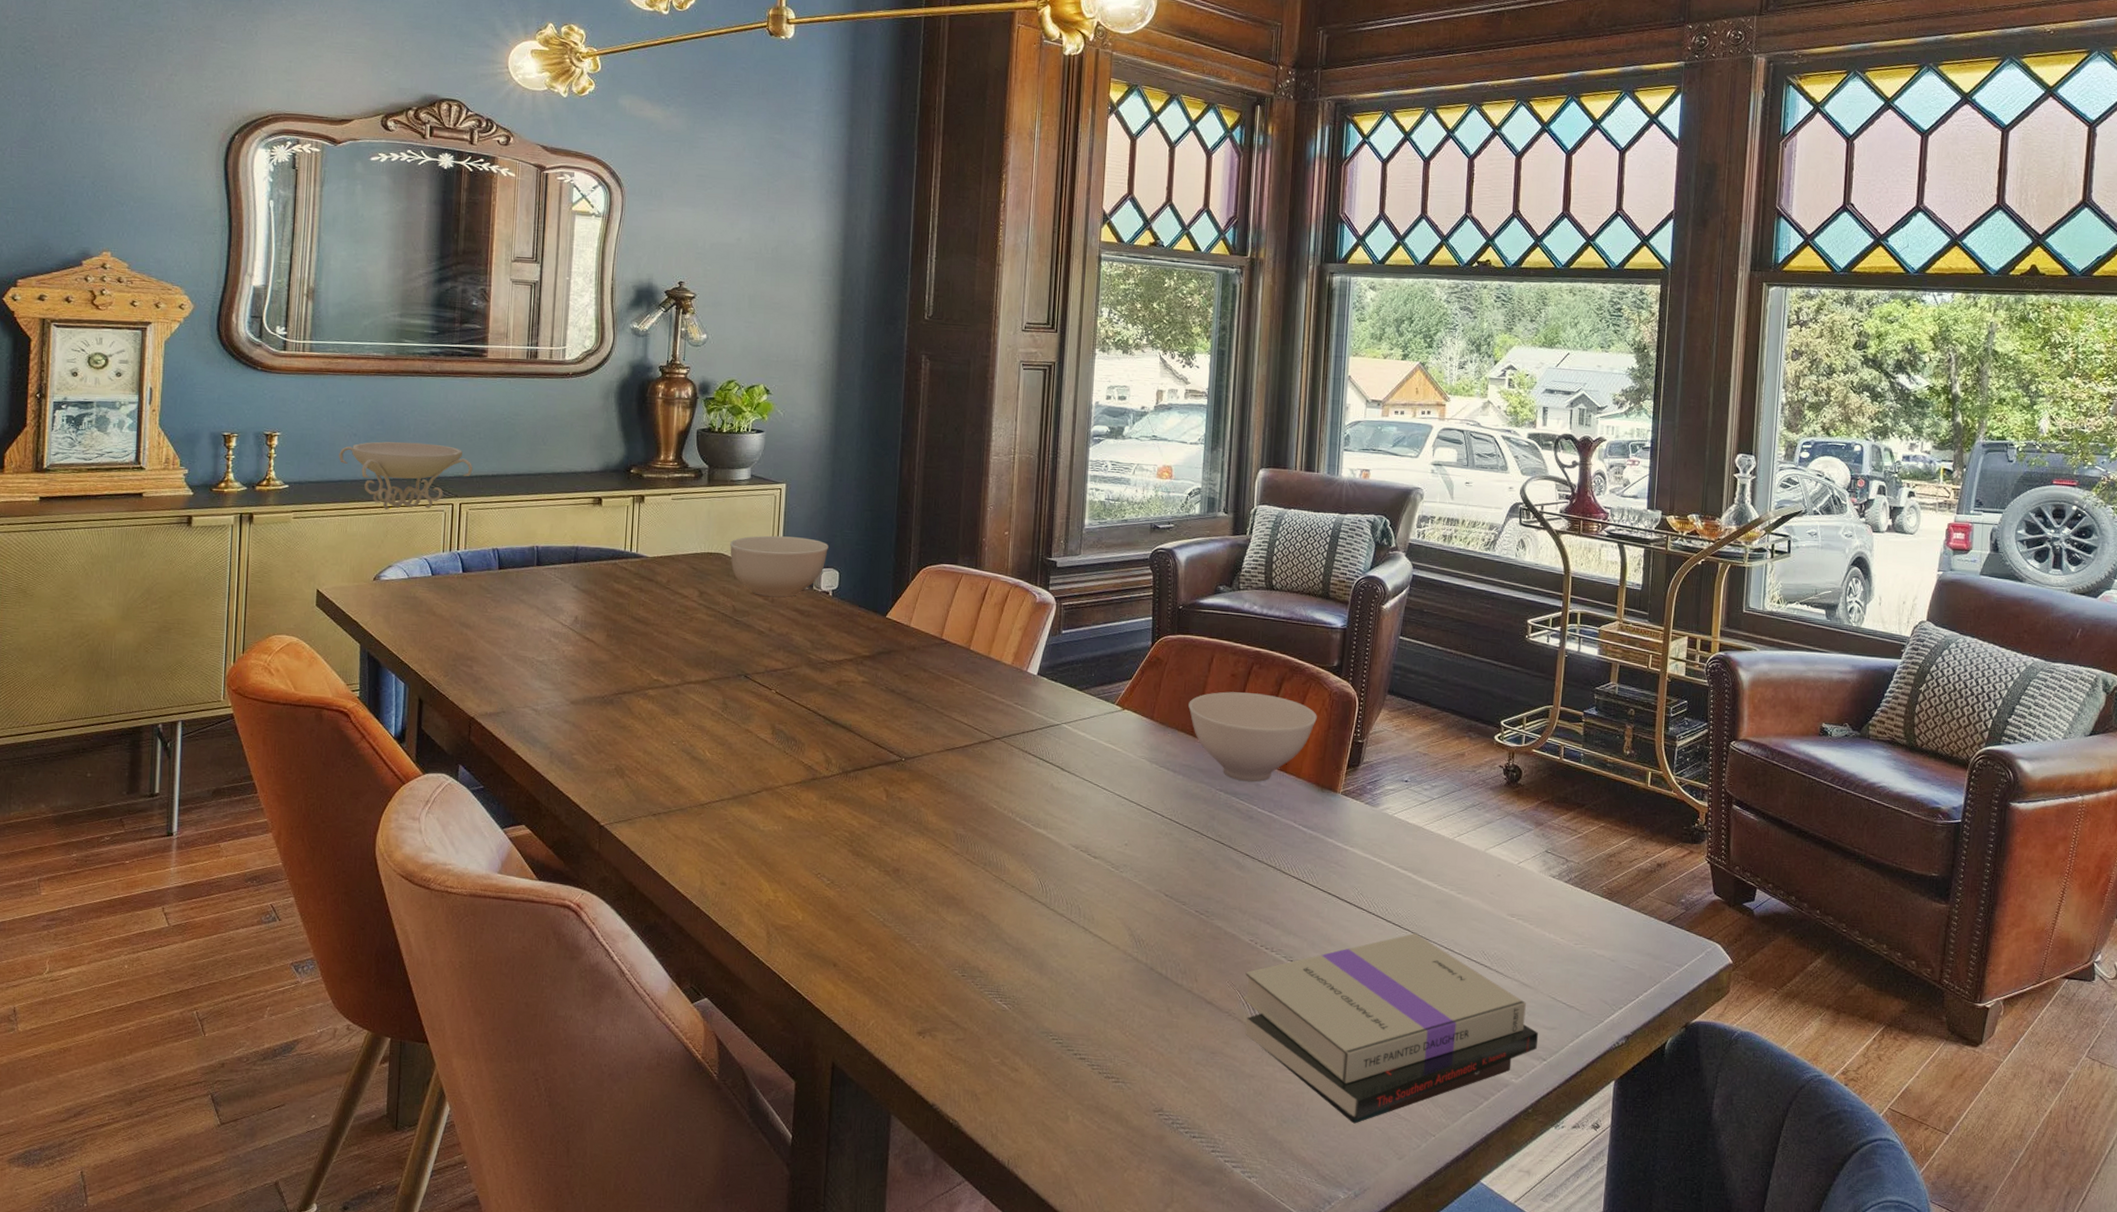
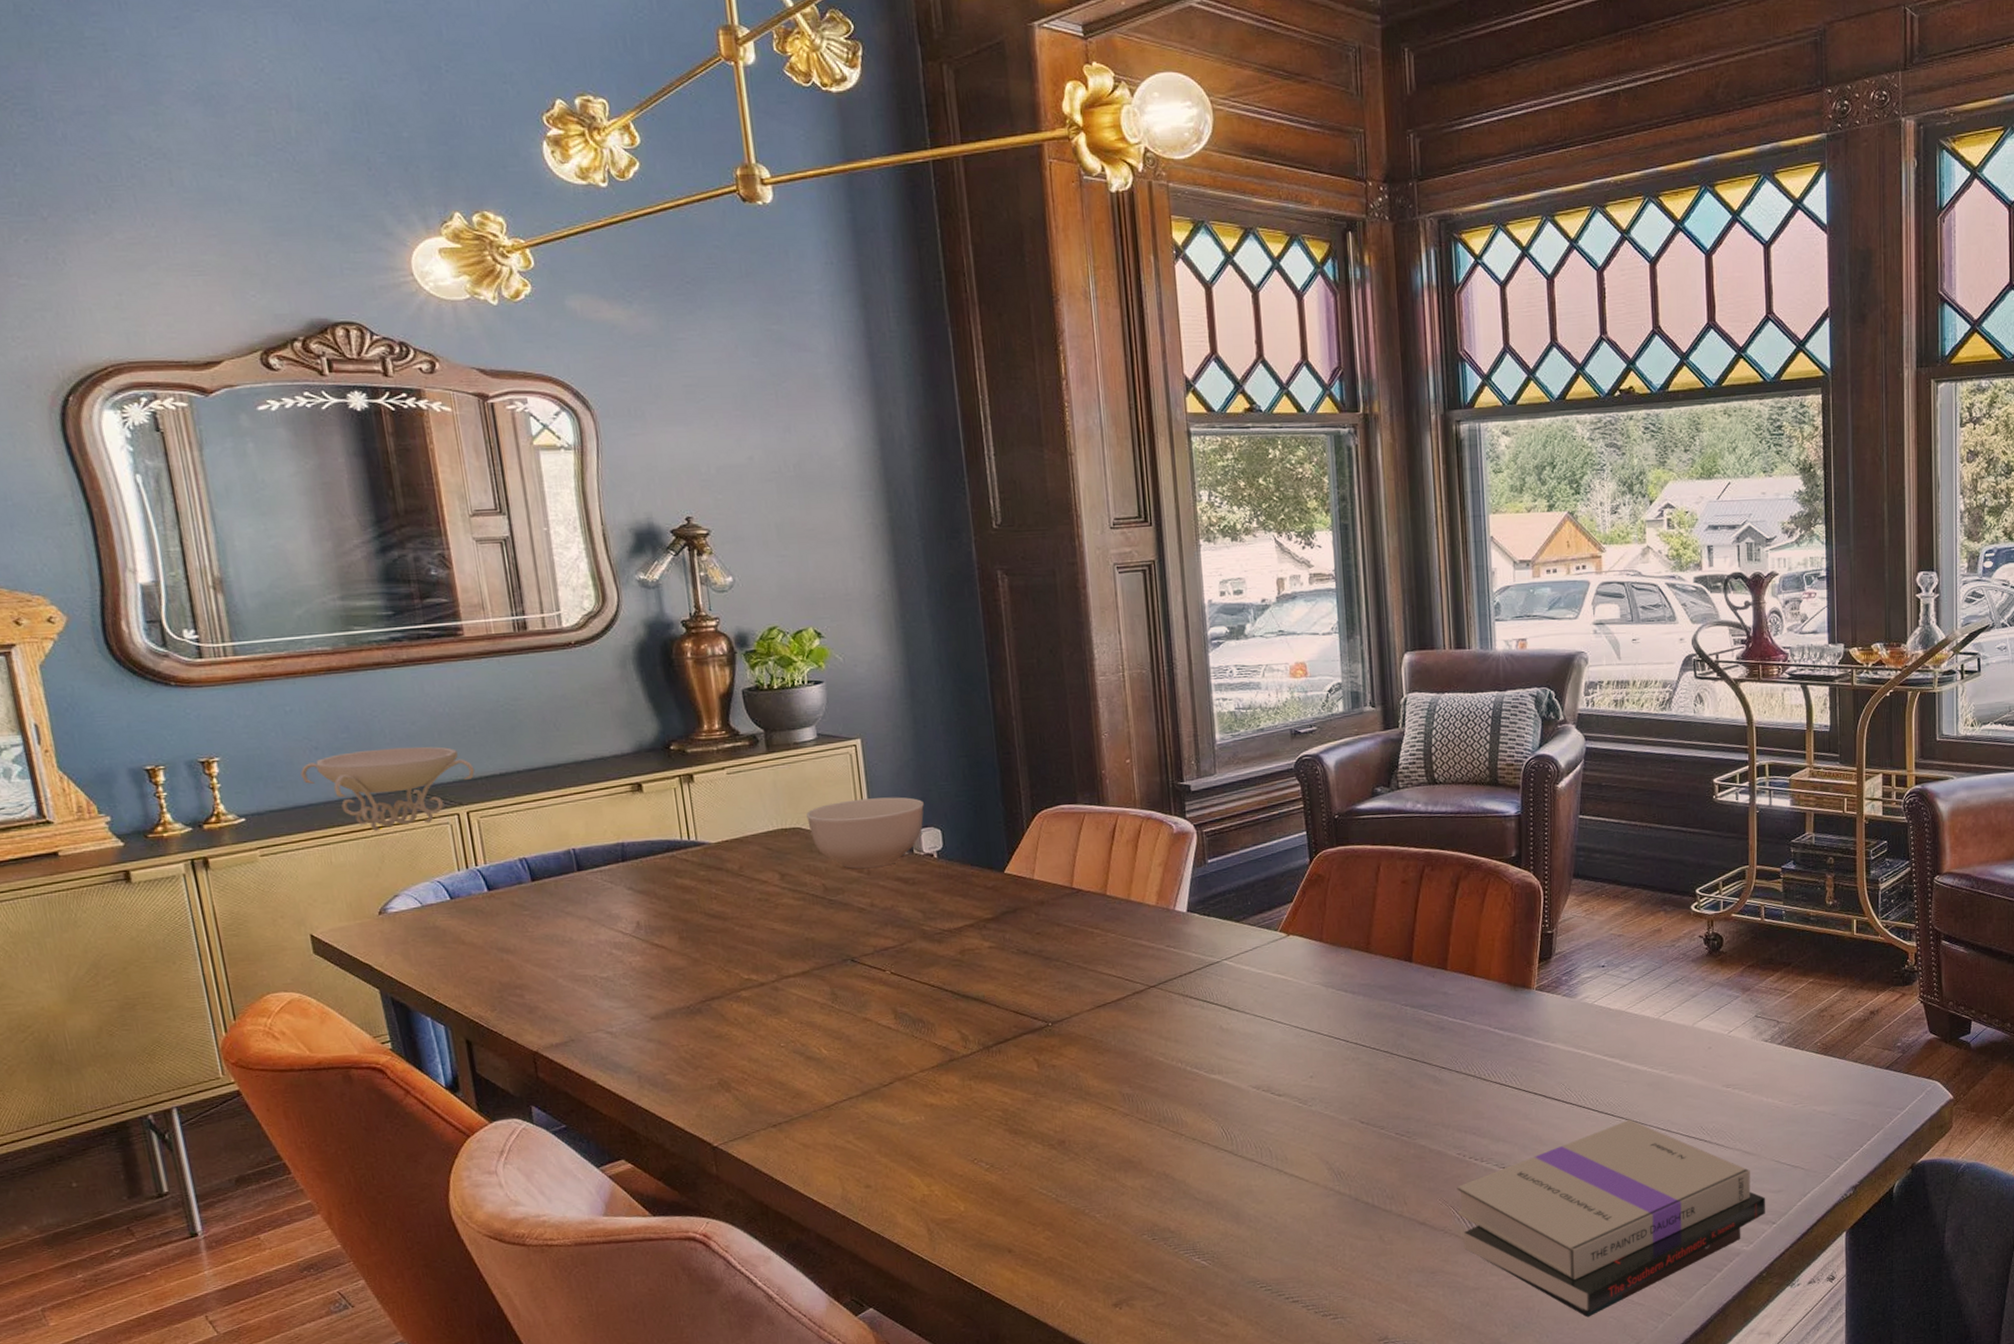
bowl: present [1188,691,1317,783] -> none [1359,897,1501,993]

